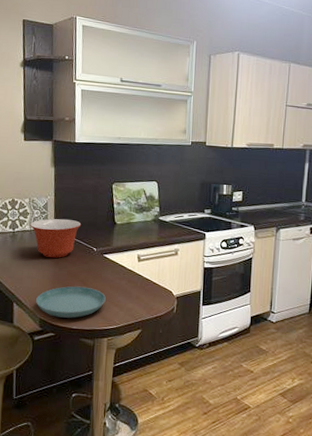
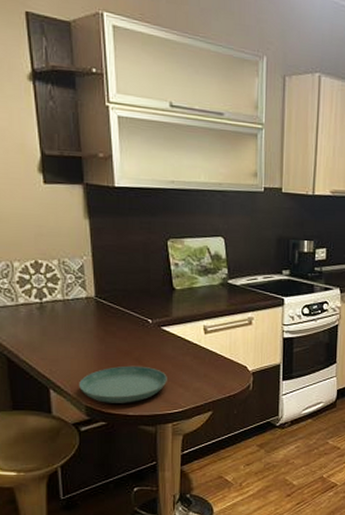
mixing bowl: present [30,218,82,258] -> none [63,284,131,333]

